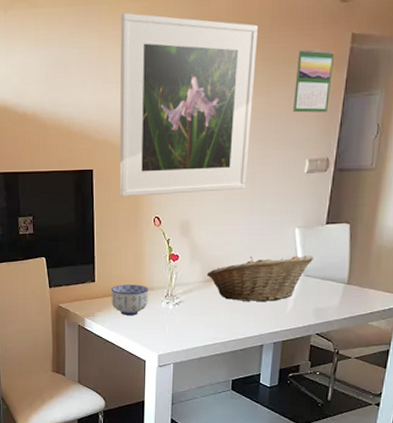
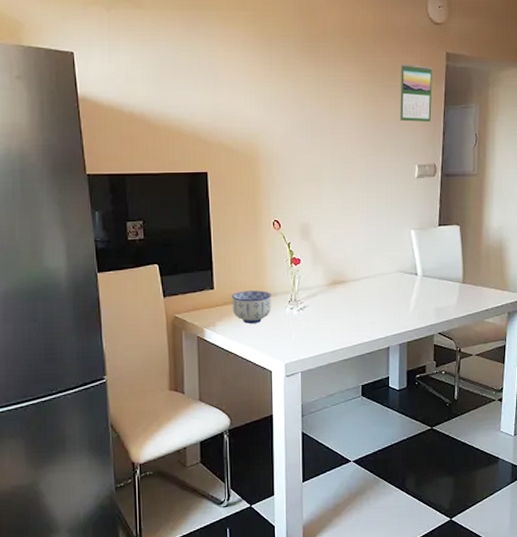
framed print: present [119,13,259,197] -> none [230,21,363,201]
fruit basket: present [206,256,314,301] -> none [329,256,431,304]

